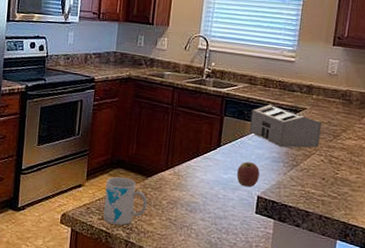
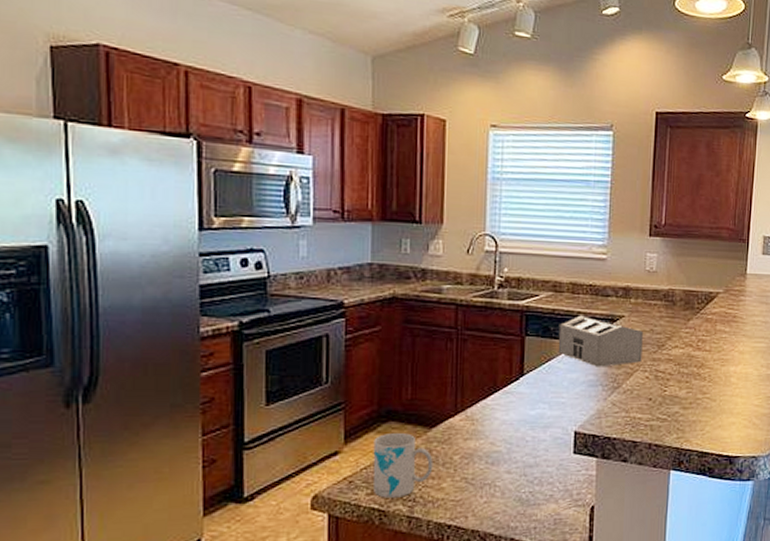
apple: present [236,161,260,187] -> none [547,390,576,422]

